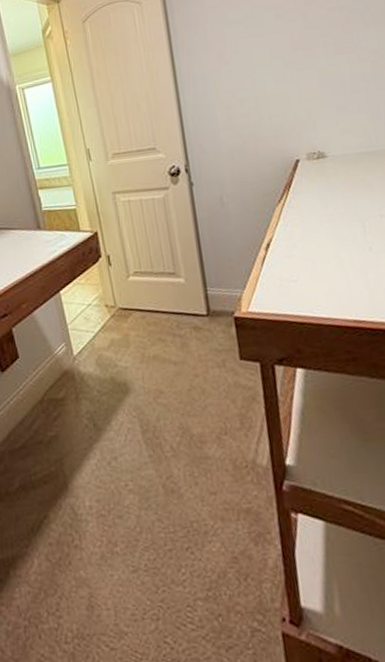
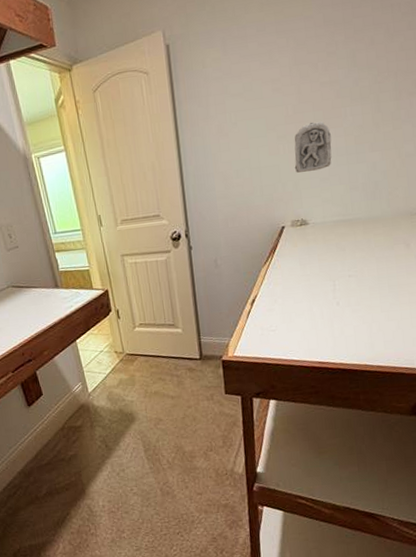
wall relief: none [303,47,347,101] -> present [294,121,332,173]

